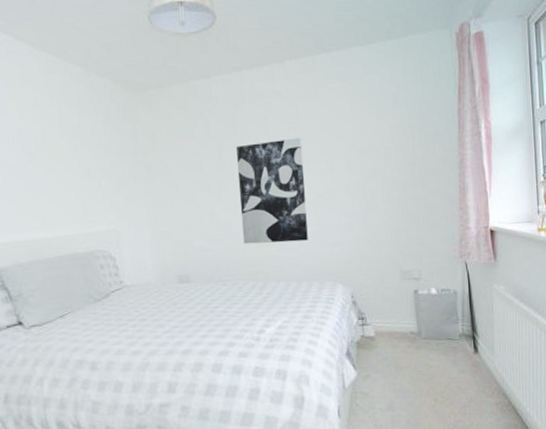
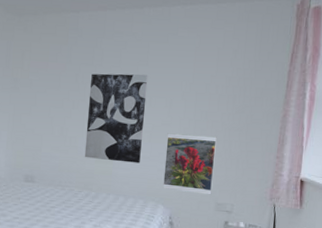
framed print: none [334,196,395,265] -> present [163,133,217,195]

